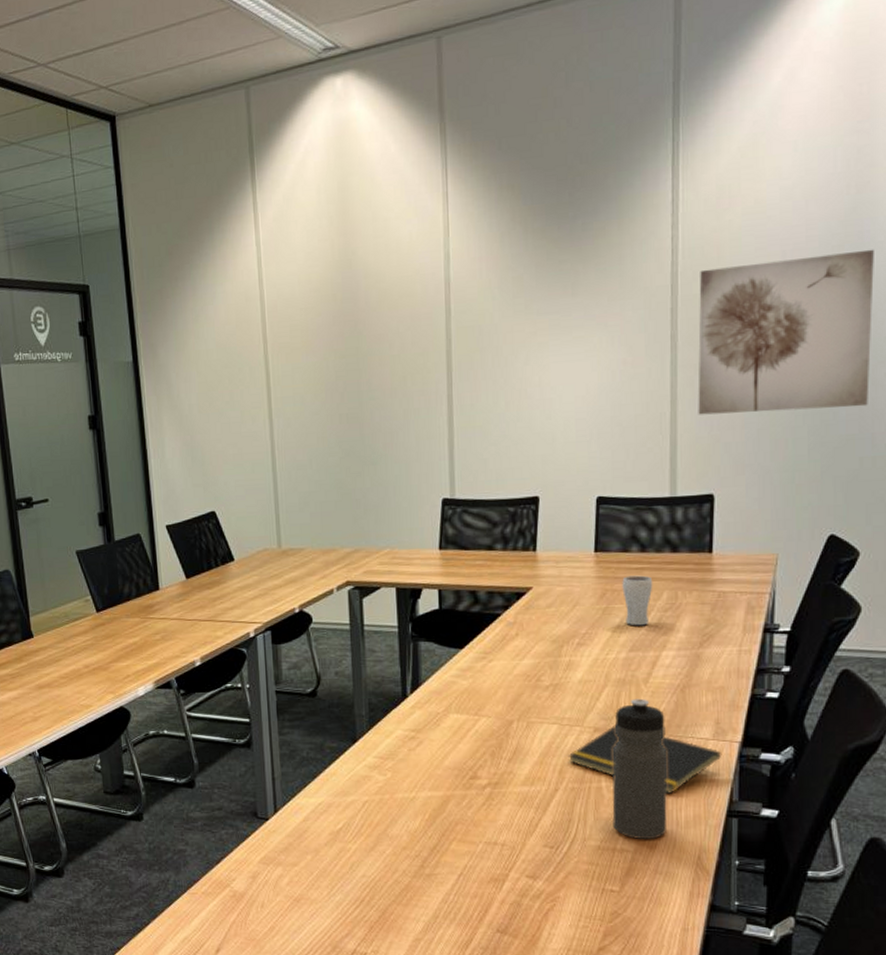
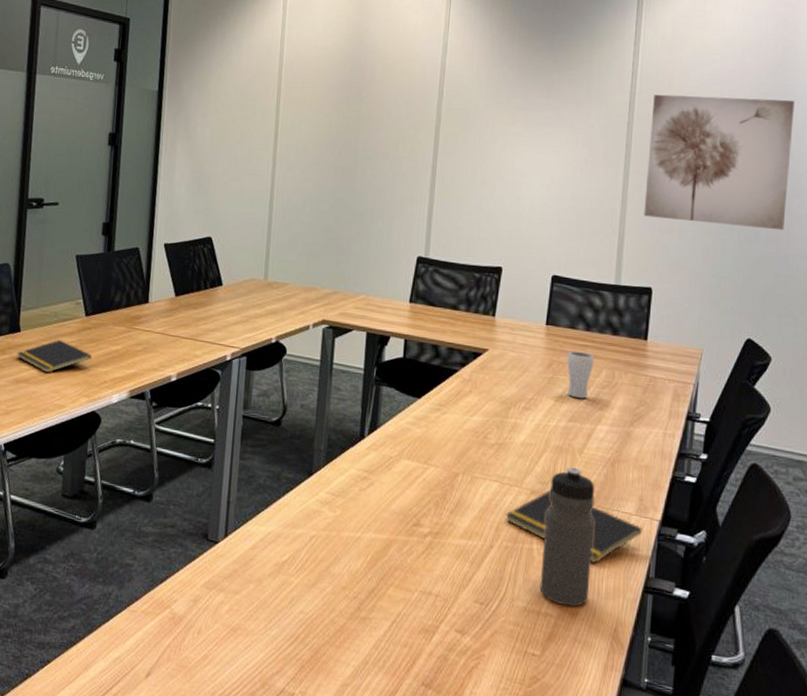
notepad: none [34,640,111,675] -> present [17,340,92,373]

